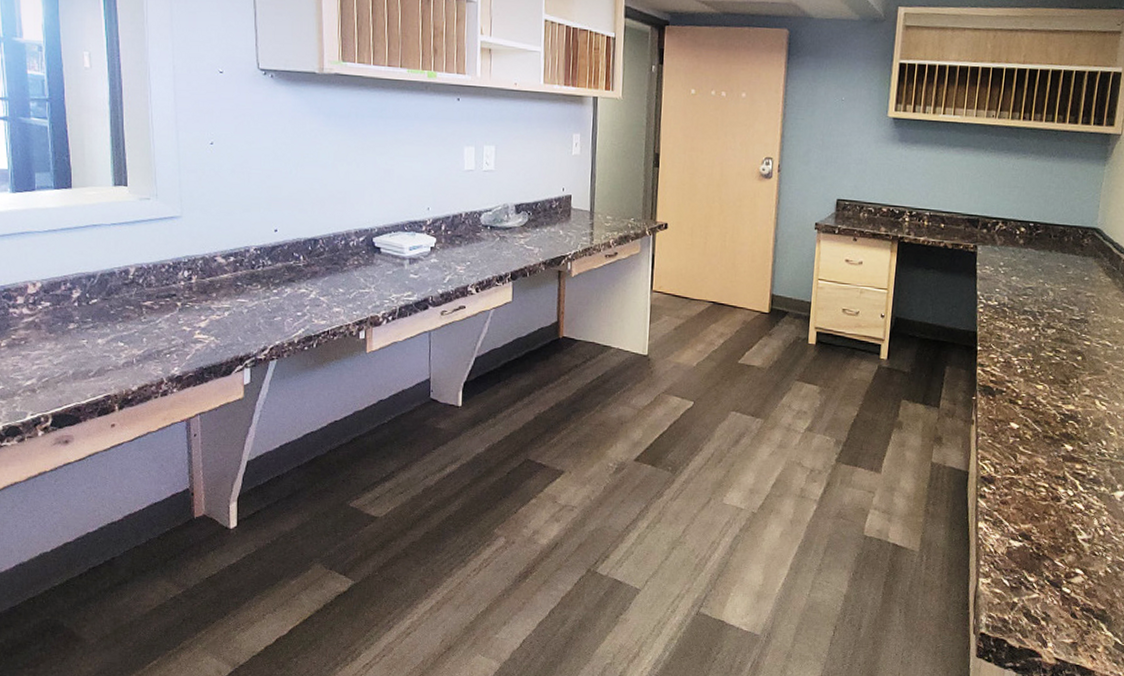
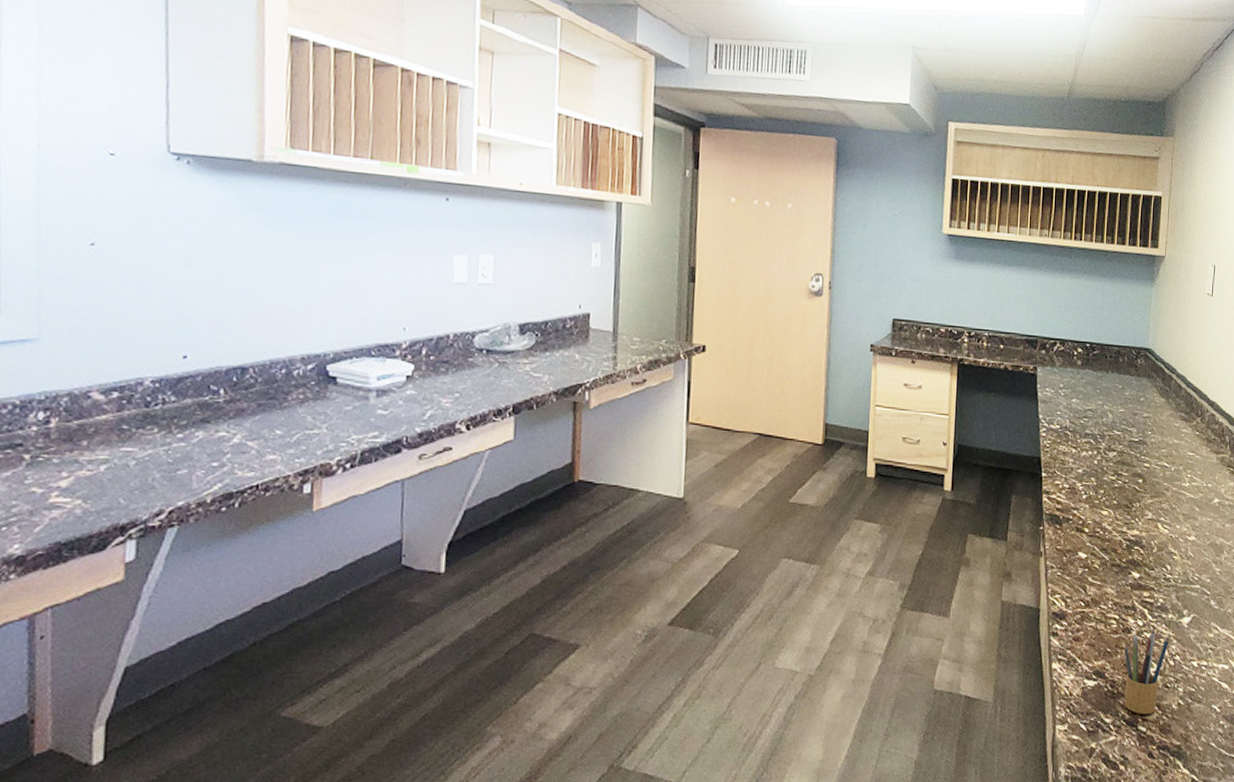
pencil box: none [1049,499,1101,578] -> present [1124,628,1170,715]

